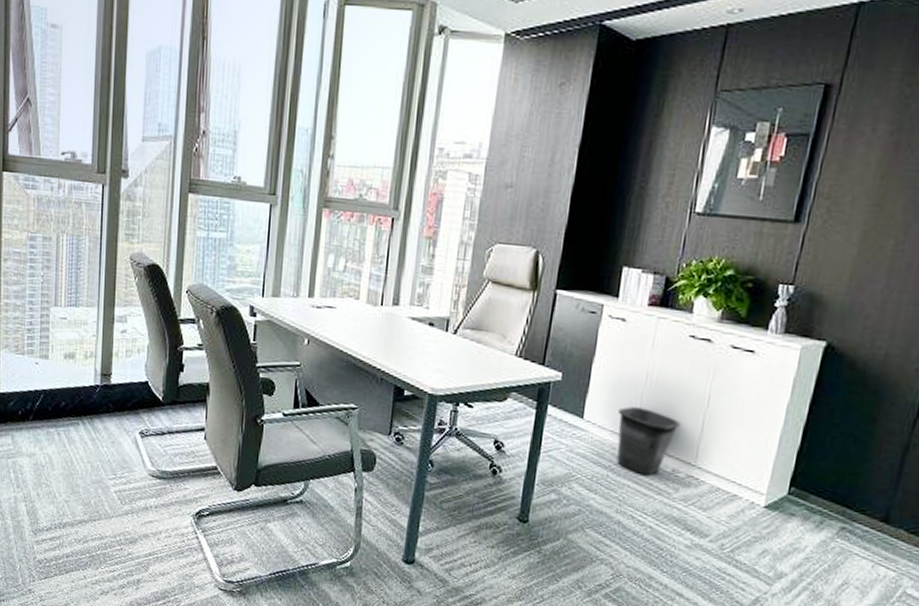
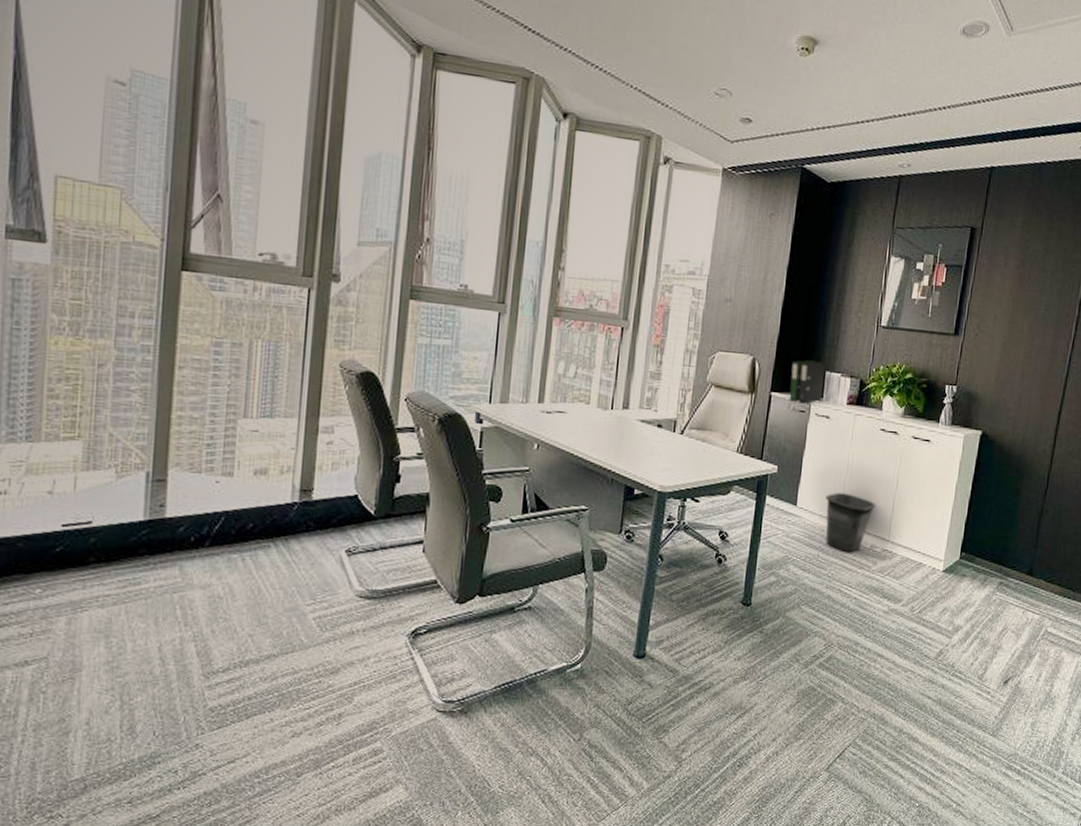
binder: none [577,253,623,305] -> present [789,360,825,405]

